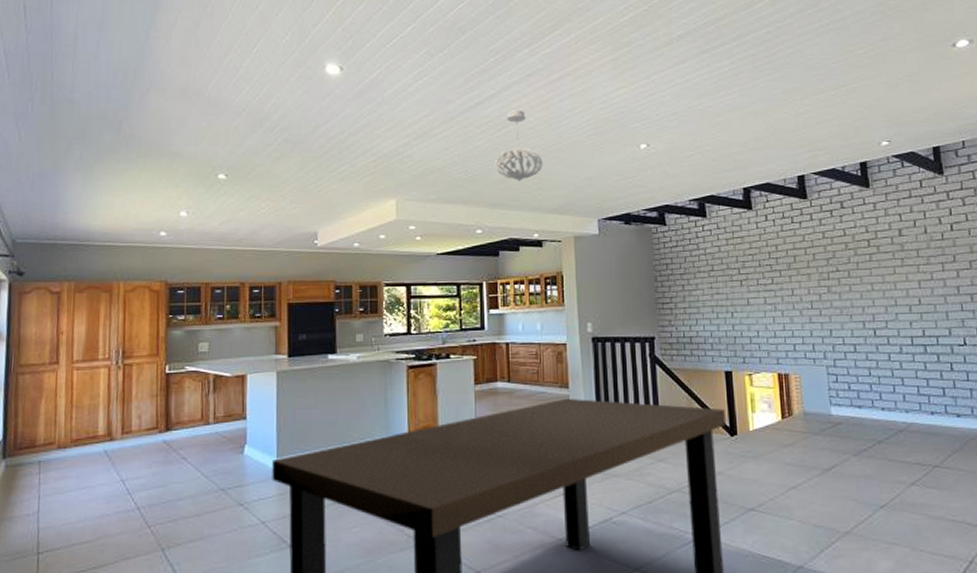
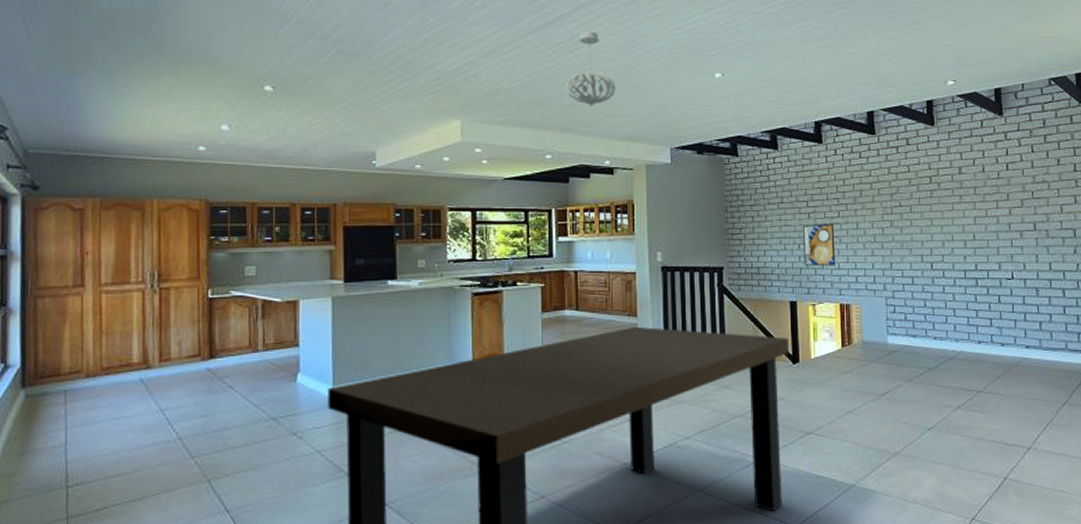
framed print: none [734,290,772,335] -> present [802,223,836,266]

